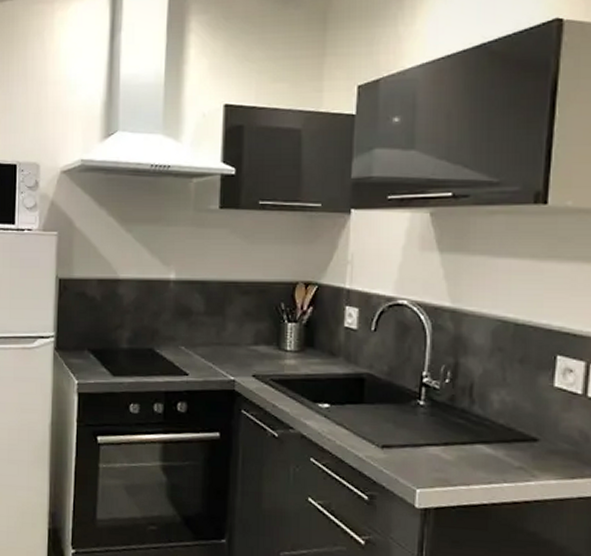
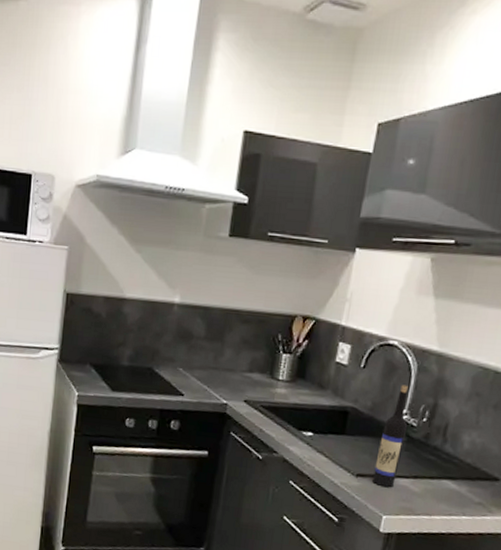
wine bottle: none [400,345,430,458] -> present [373,384,408,488]

